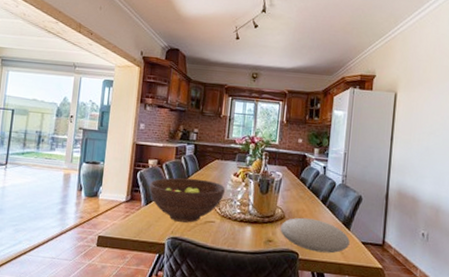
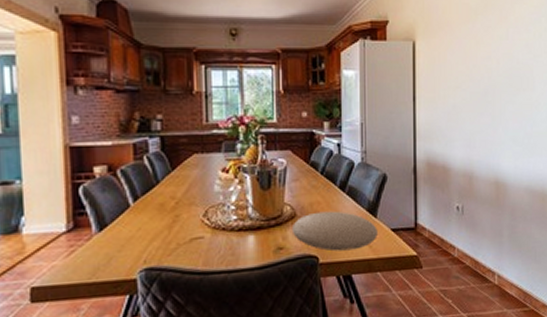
fruit bowl: present [149,177,225,223] -> none [100,183,212,247]

